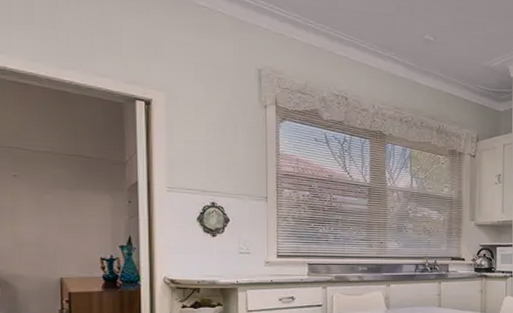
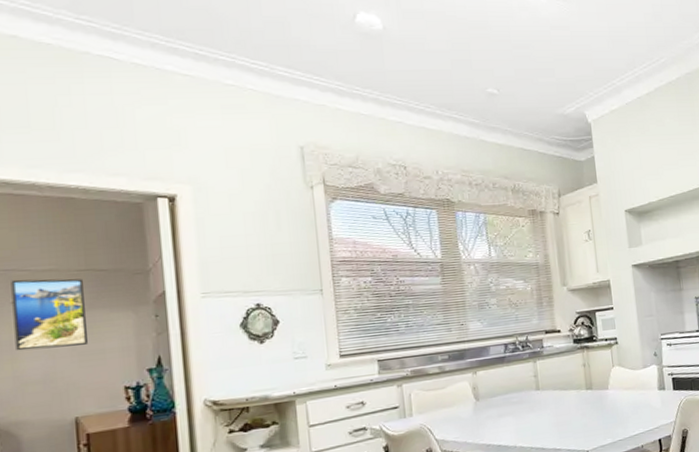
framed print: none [14,156,74,218] -> present [11,278,89,351]

